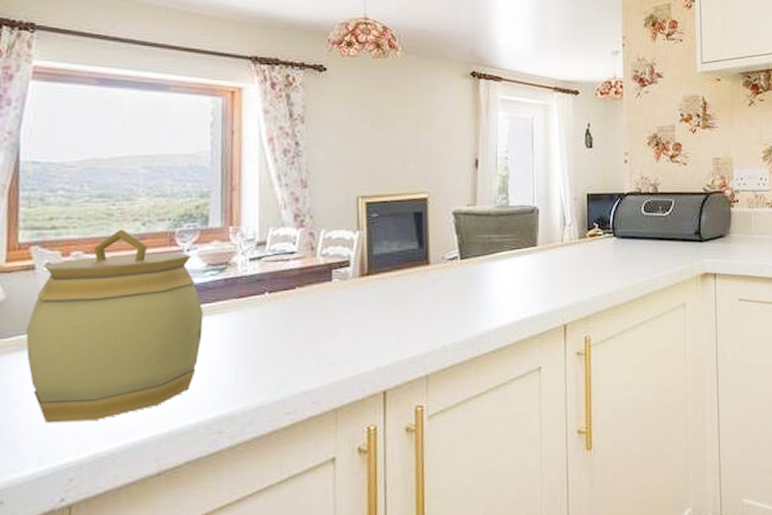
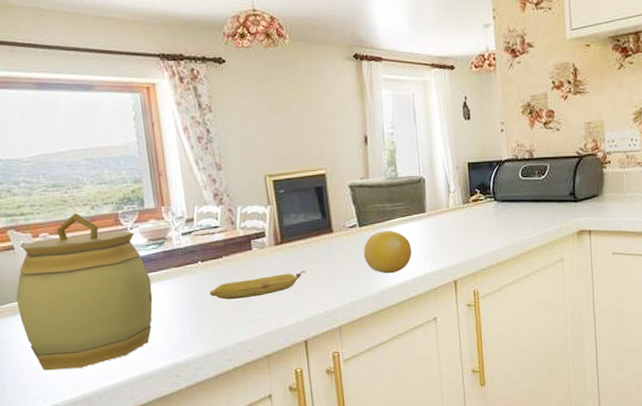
banana: none [273,308,393,339] -> present [209,271,305,300]
fruit: none [462,264,519,315] -> present [363,230,412,274]

